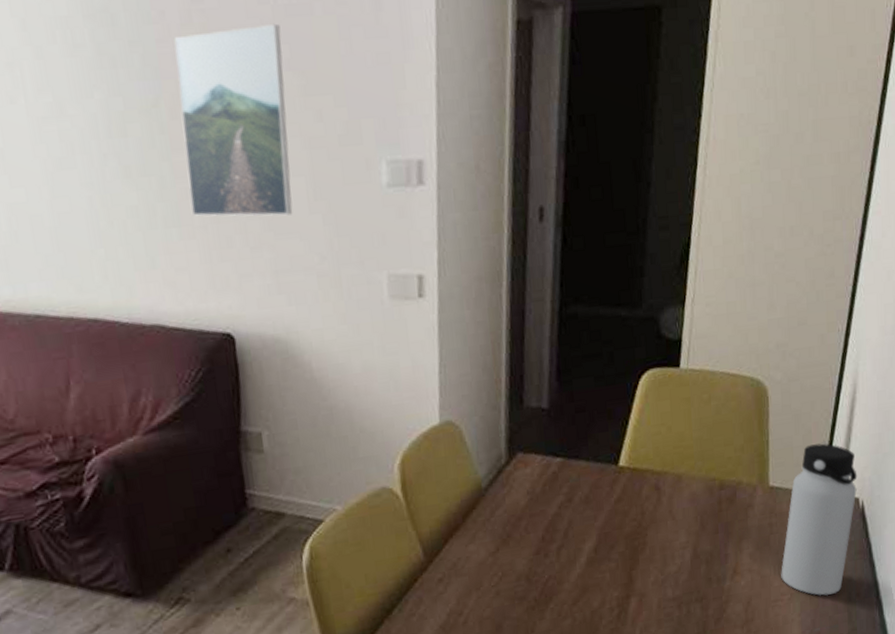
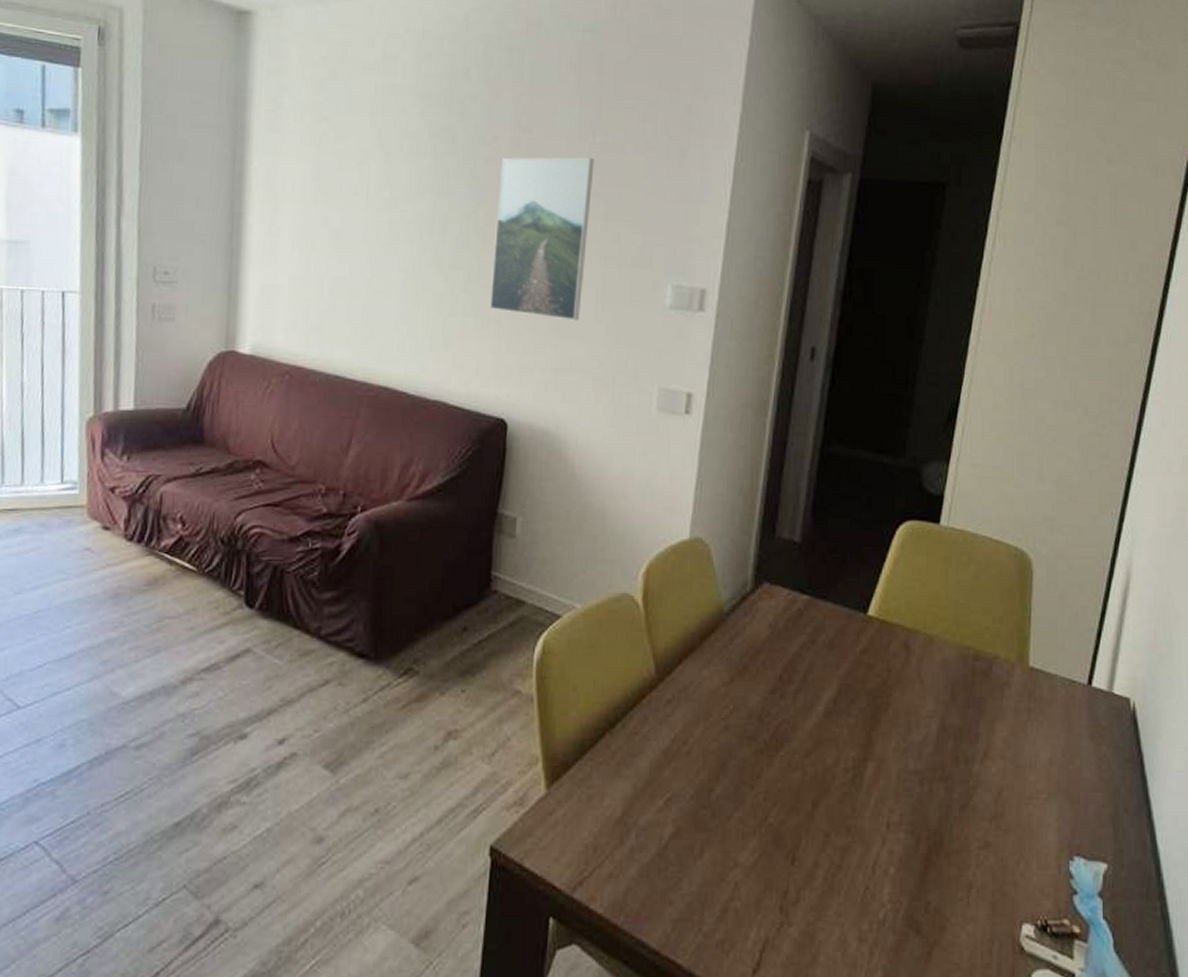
water bottle: present [781,443,858,596] -> none [1038,630,1129,803]

